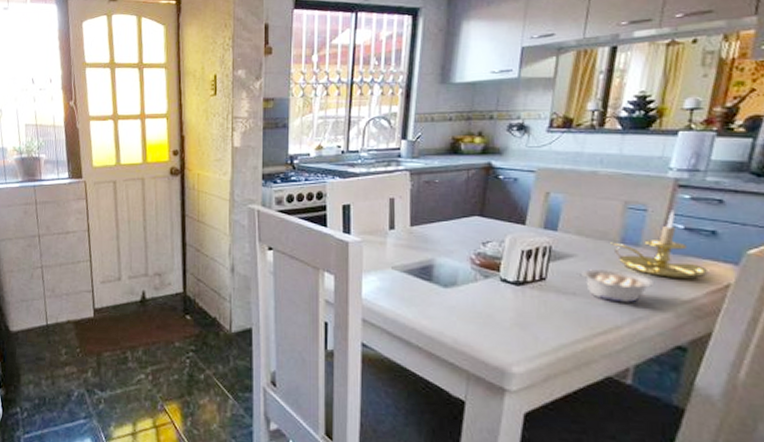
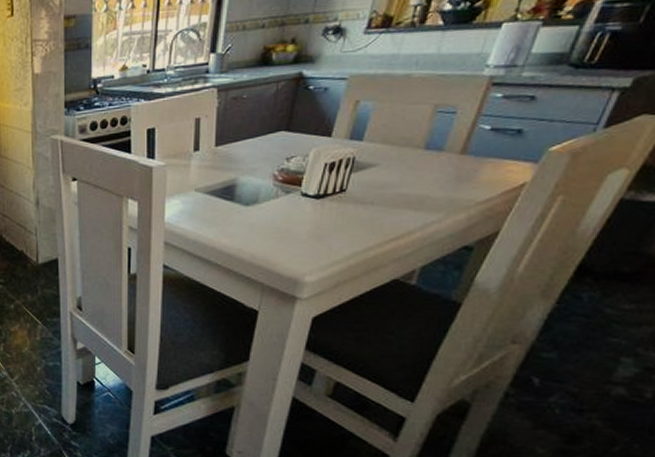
legume: present [576,269,653,303] -> none [376,176,451,209]
candle holder: present [610,211,709,279] -> none [414,112,508,181]

